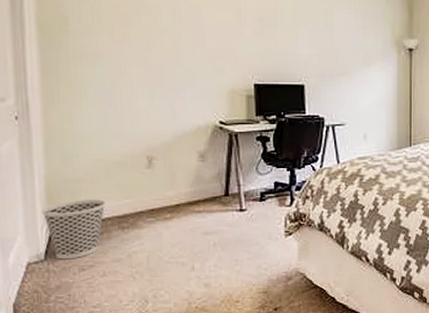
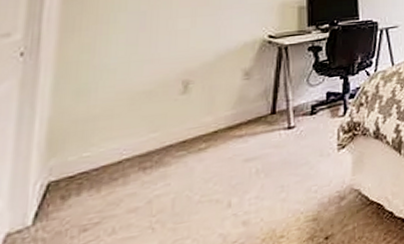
wastebasket: present [42,200,106,260] -> none [38,137,126,222]

